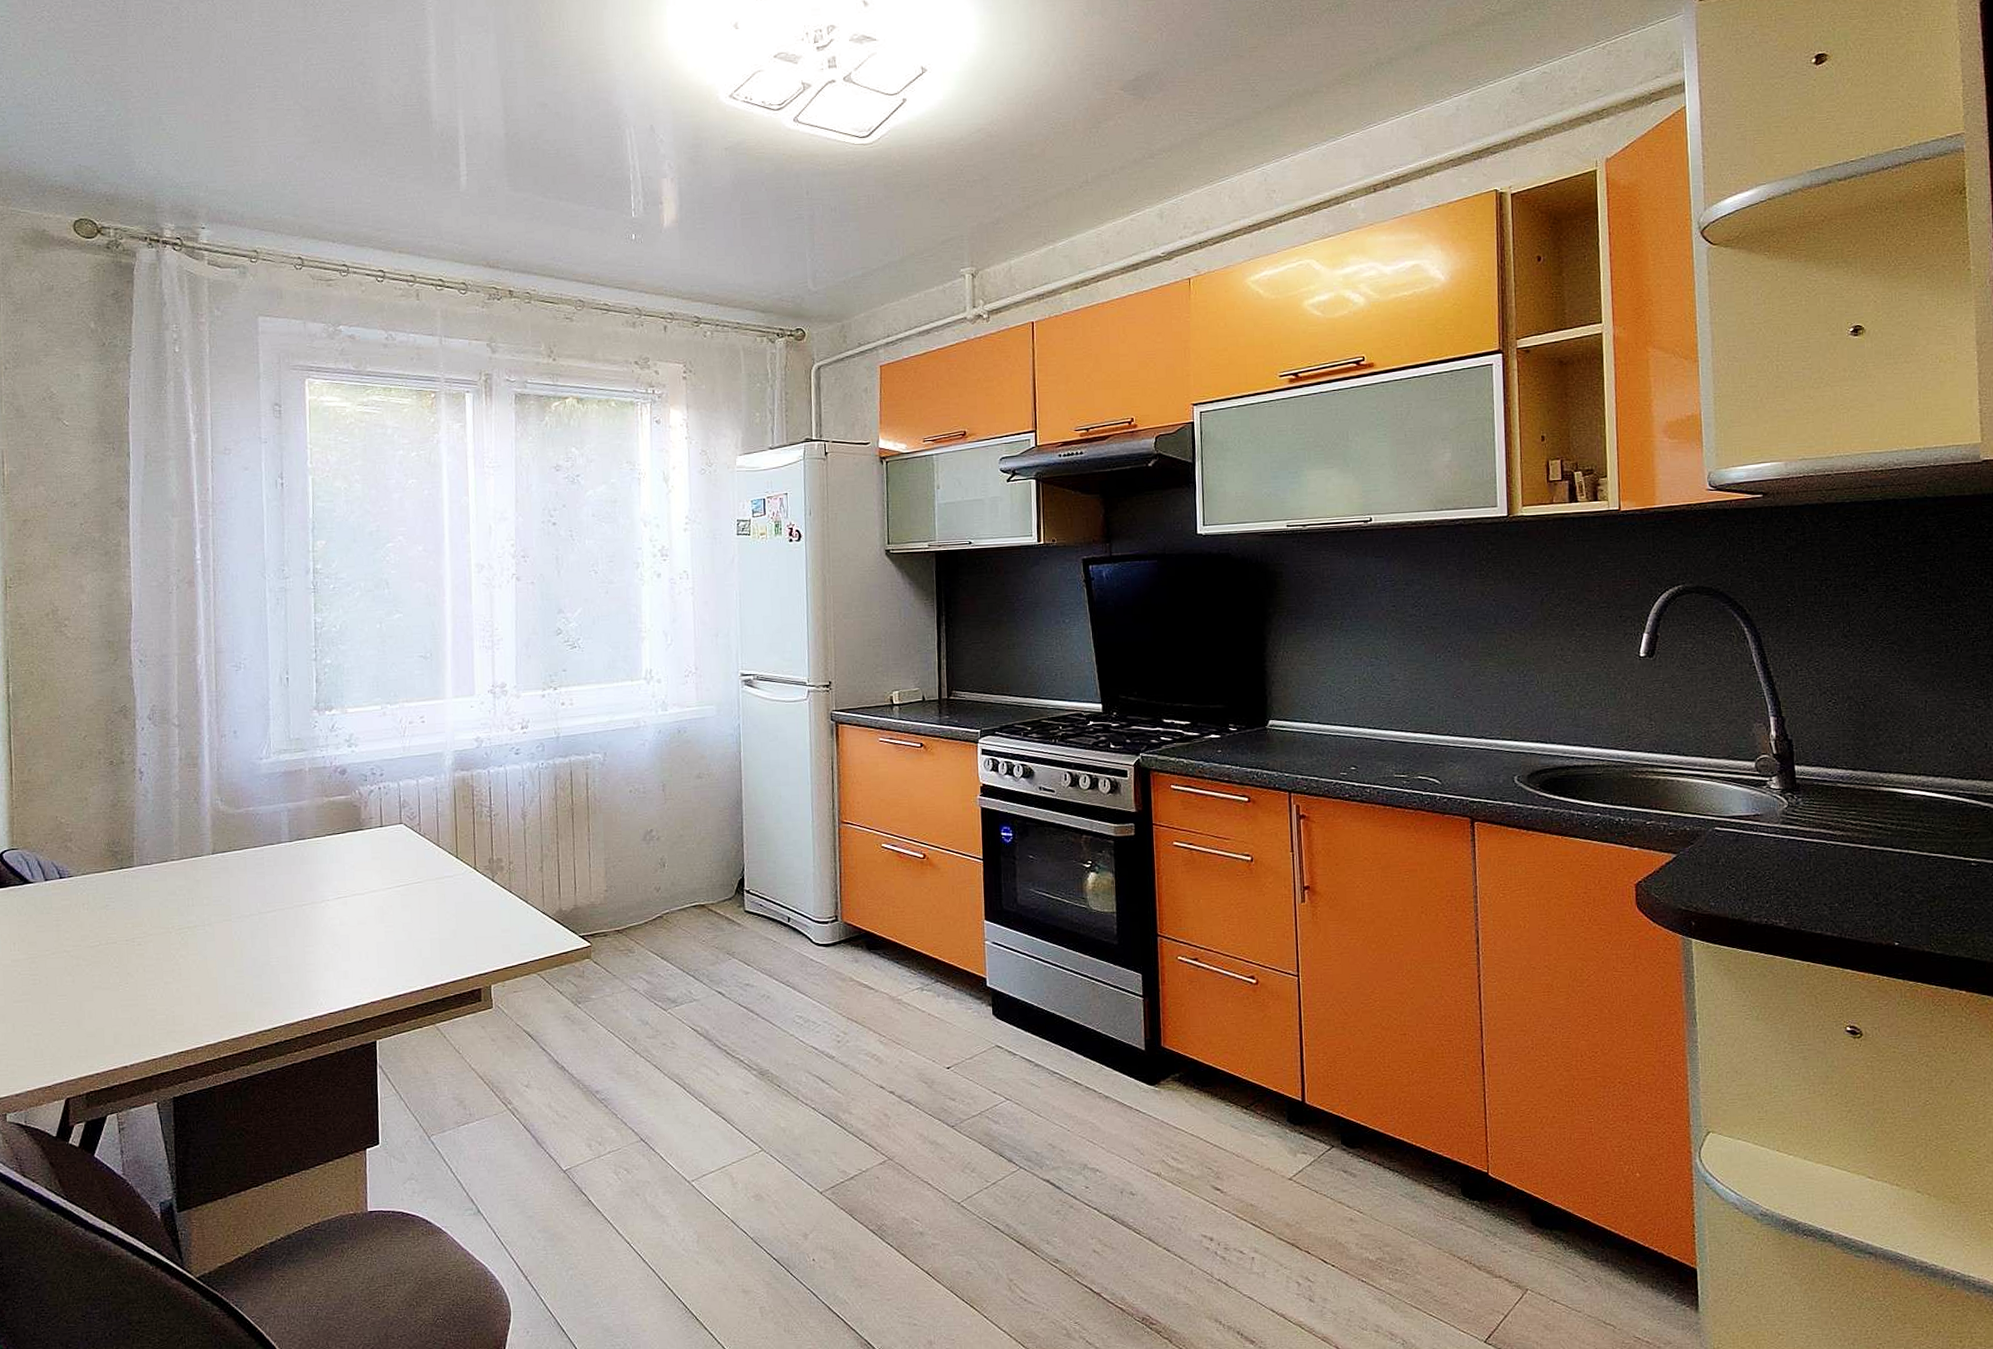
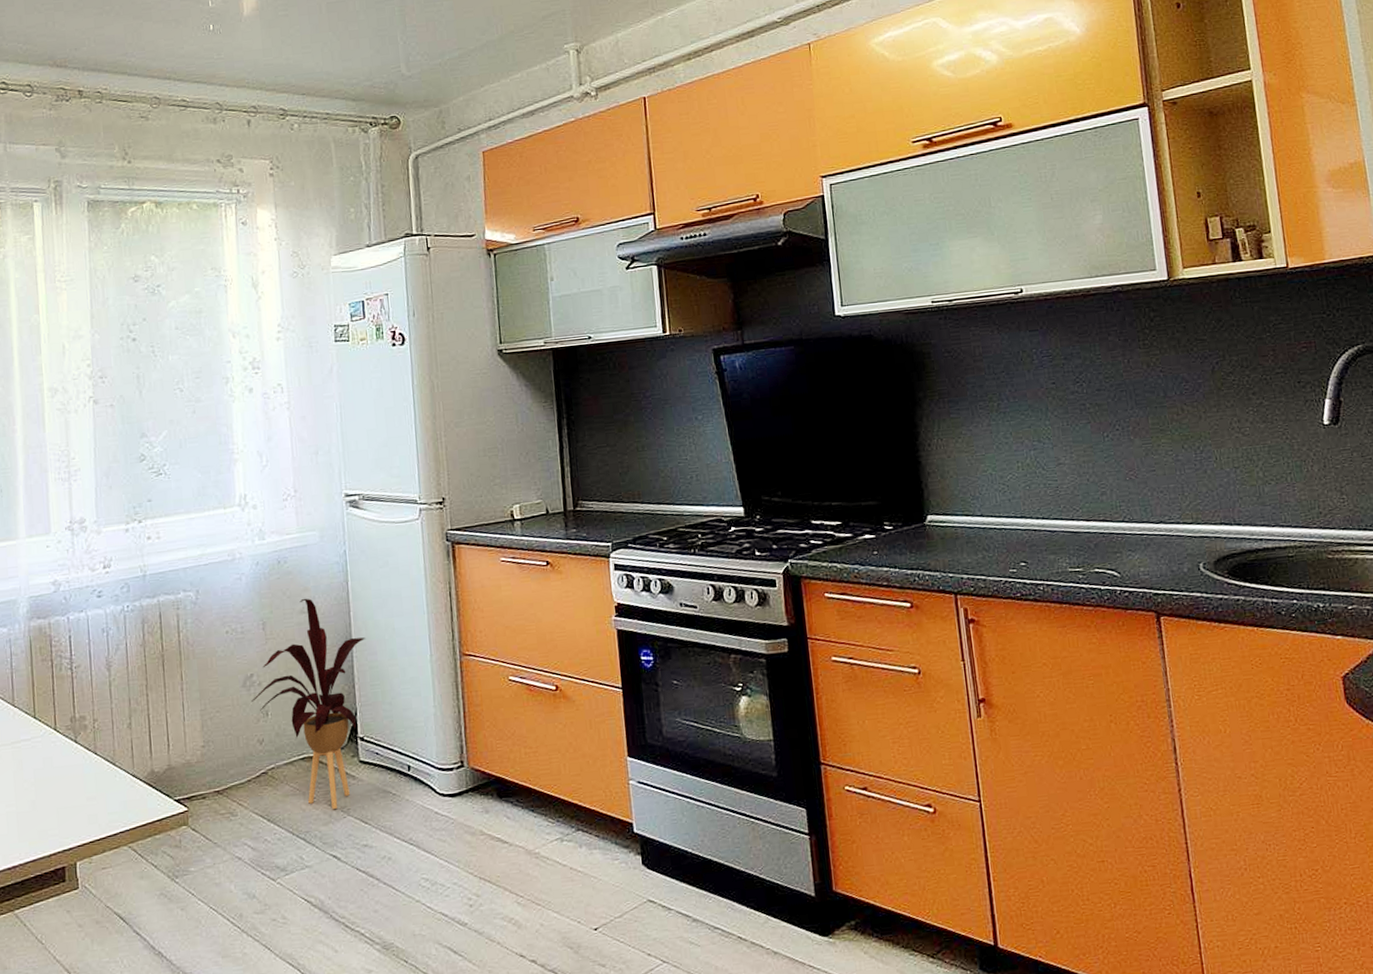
house plant: none [650,764,755,951] -> present [251,598,366,809]

